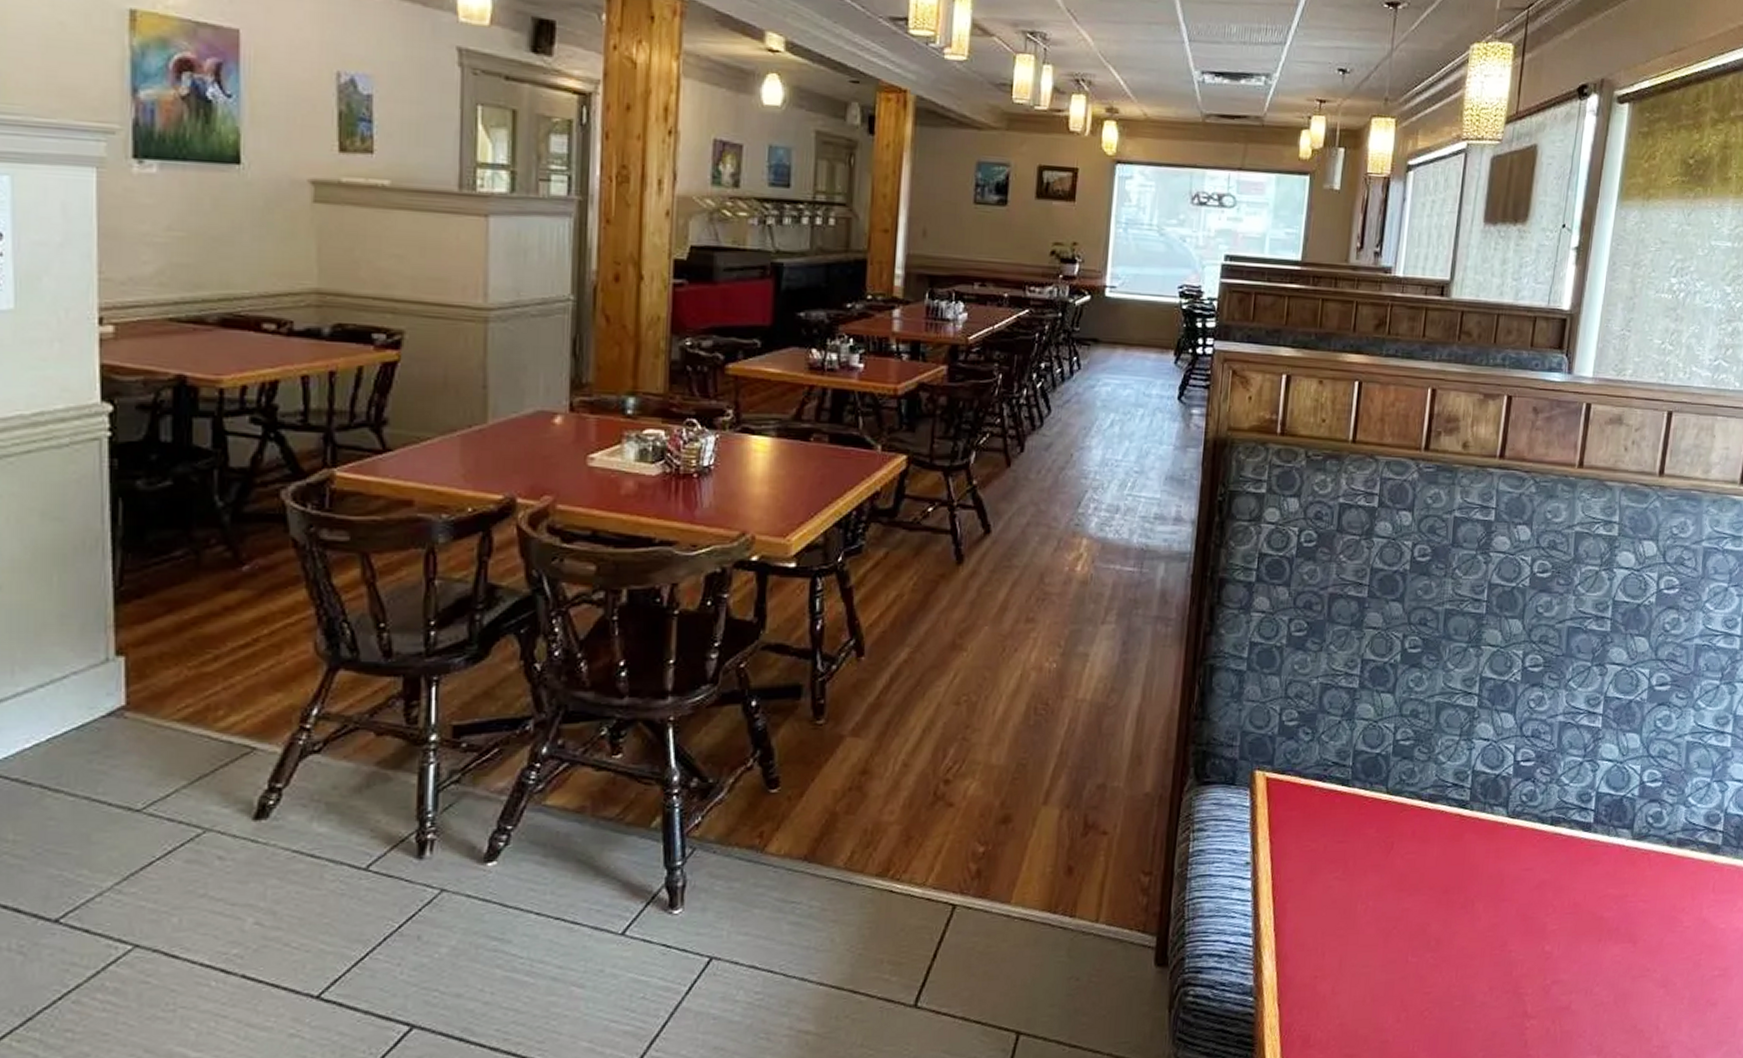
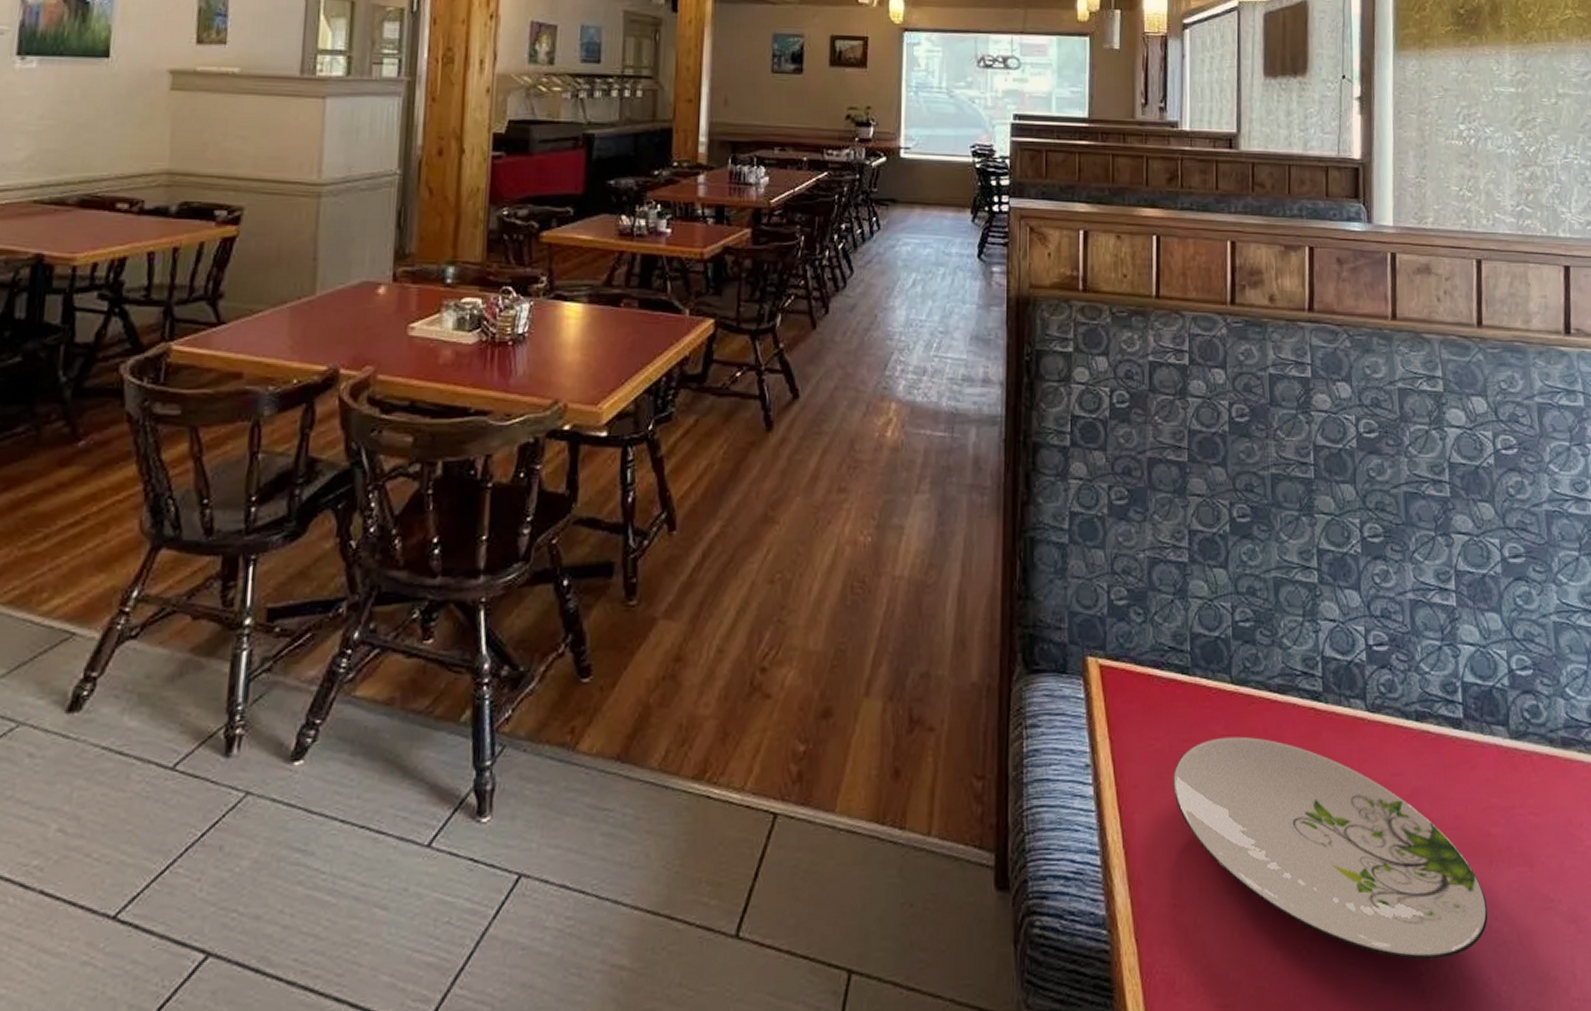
plate: none [1324,838,1592,1018] -> present [1173,736,1488,960]

